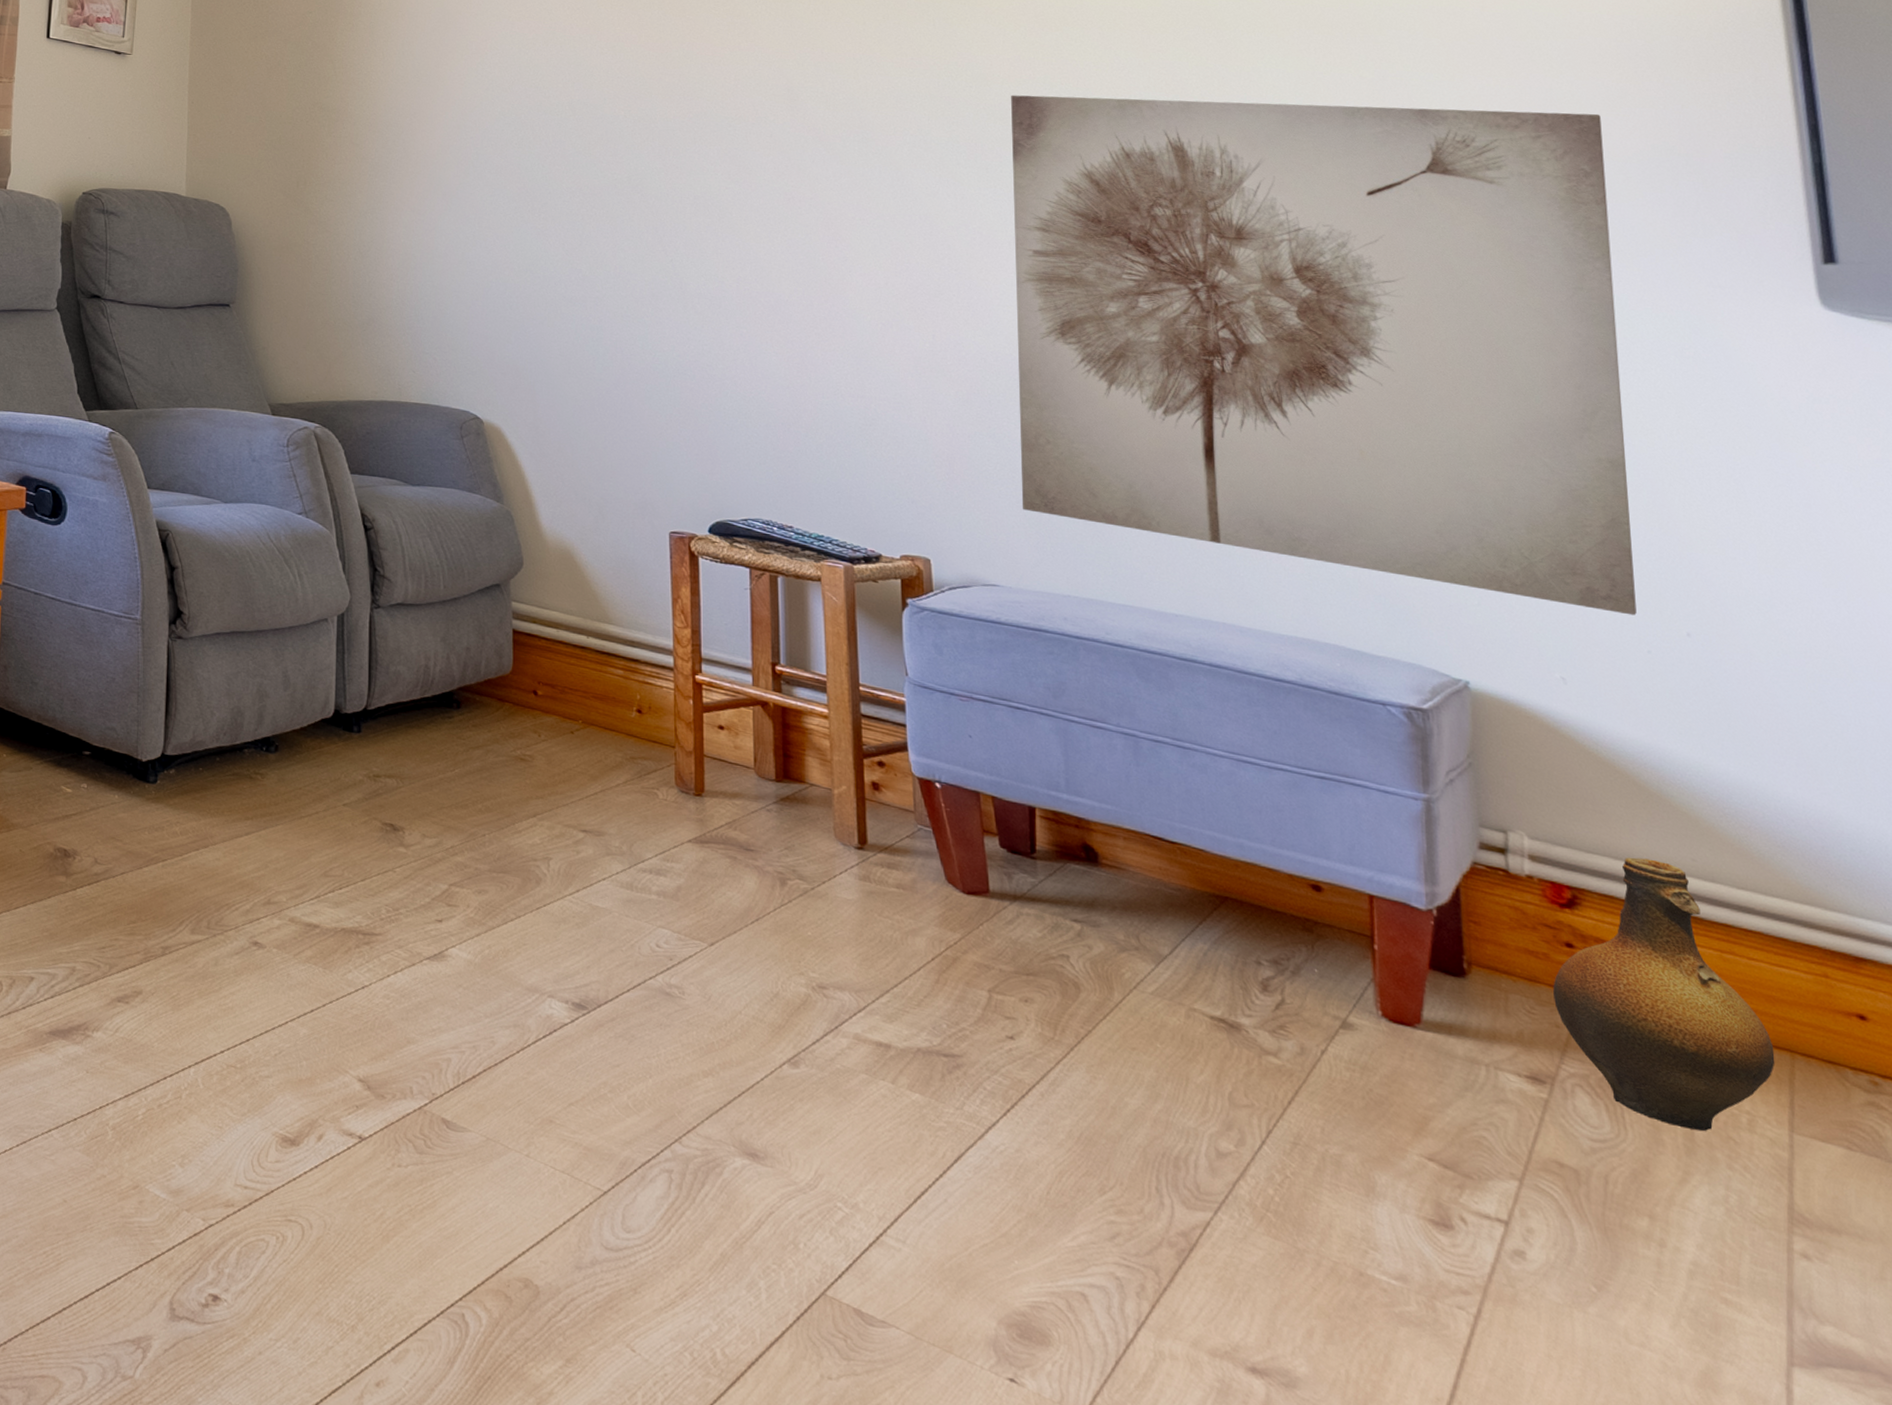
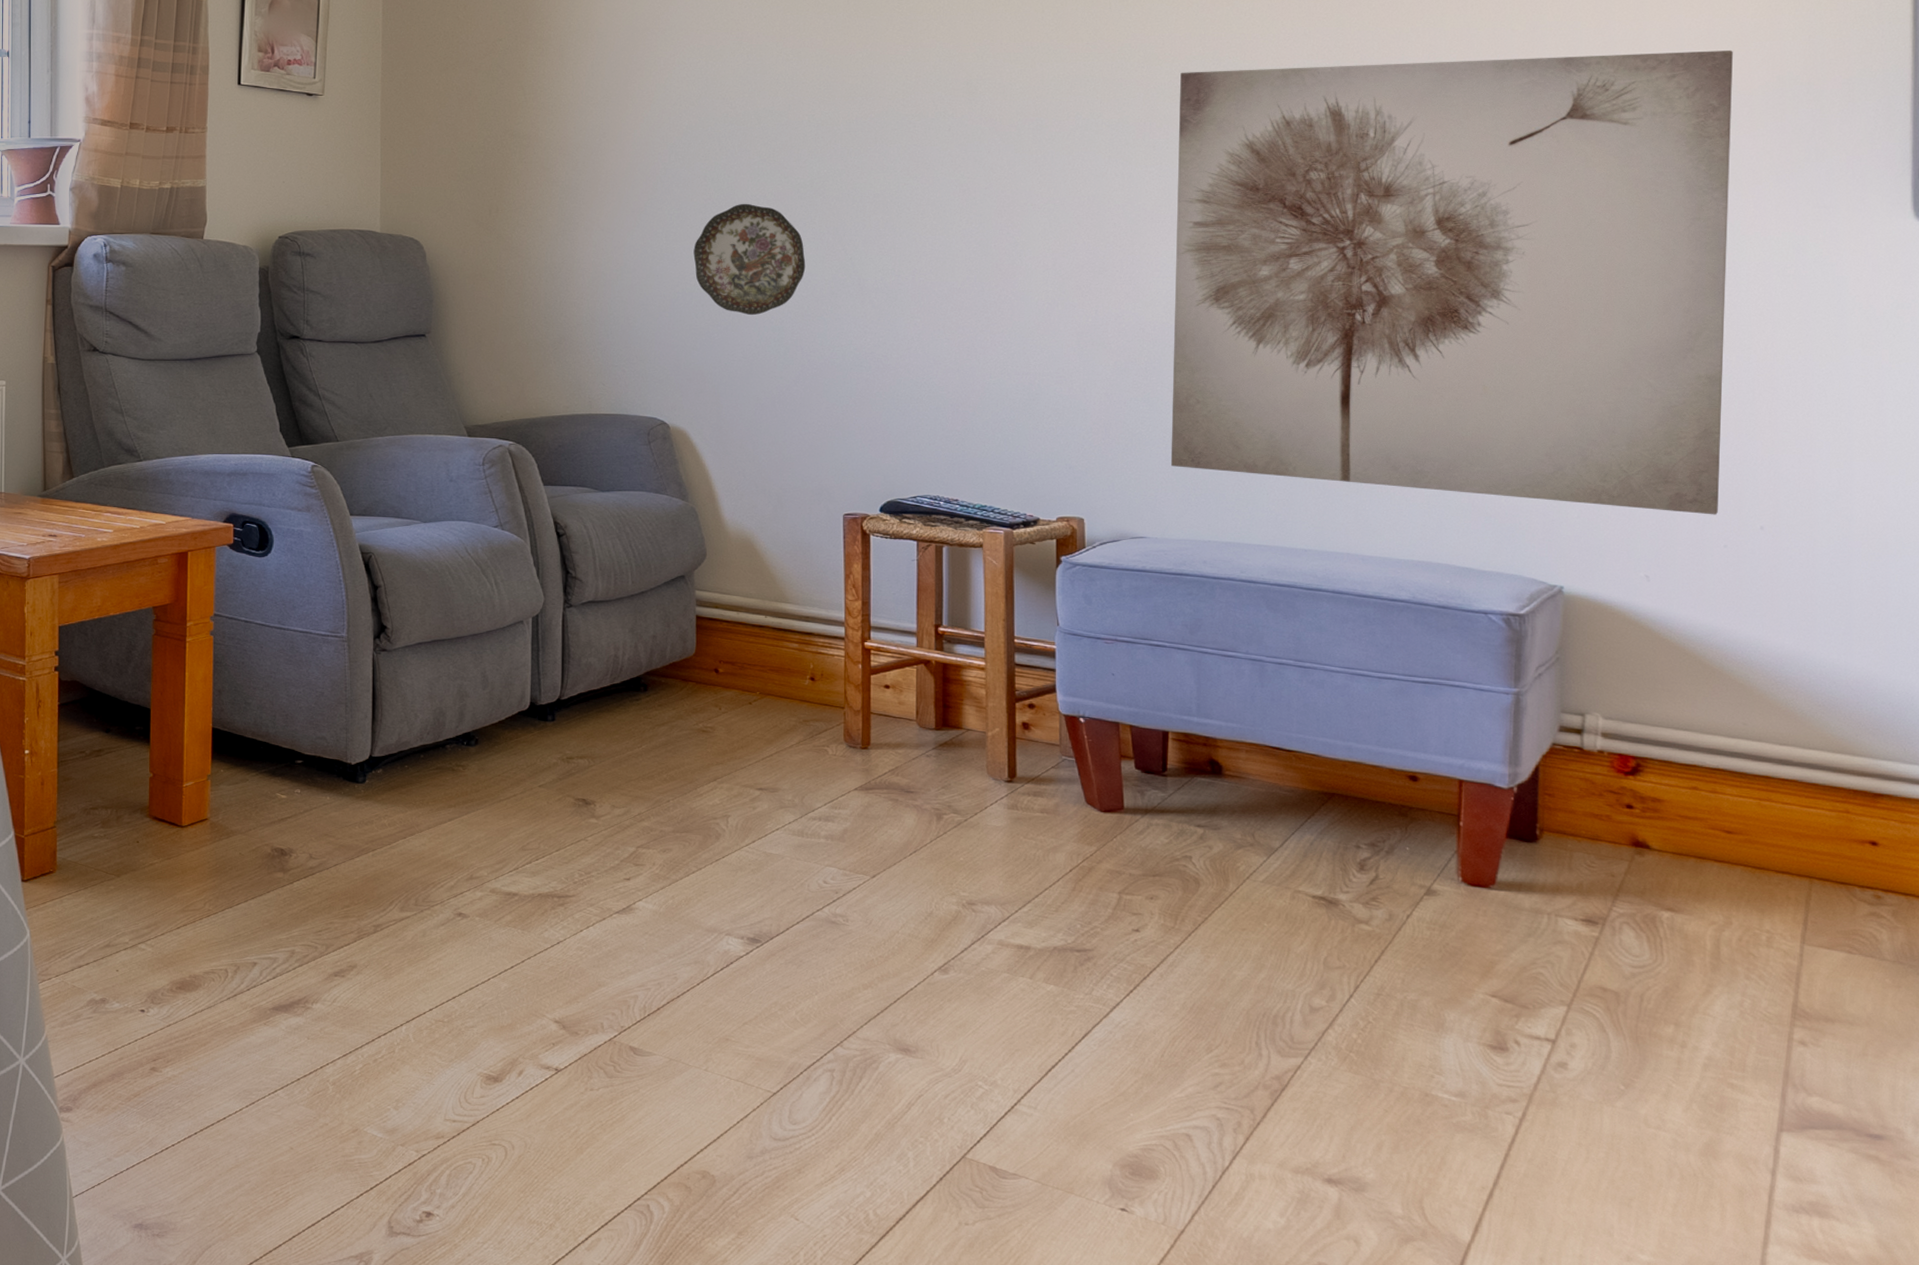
decorative plate: none [507,194,624,312] -> present [693,203,806,316]
ceramic jug: present [1553,857,1775,1131] -> none [1612,726,1796,950]

